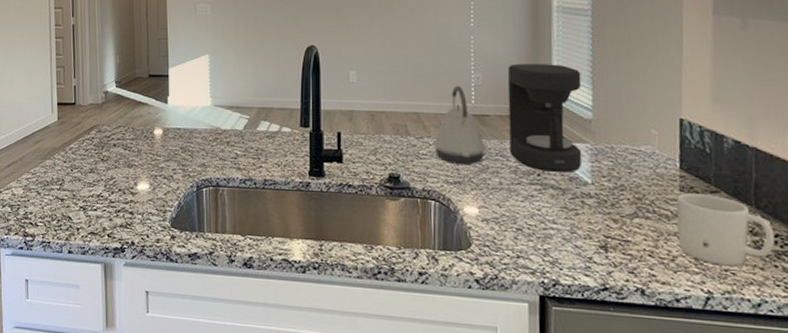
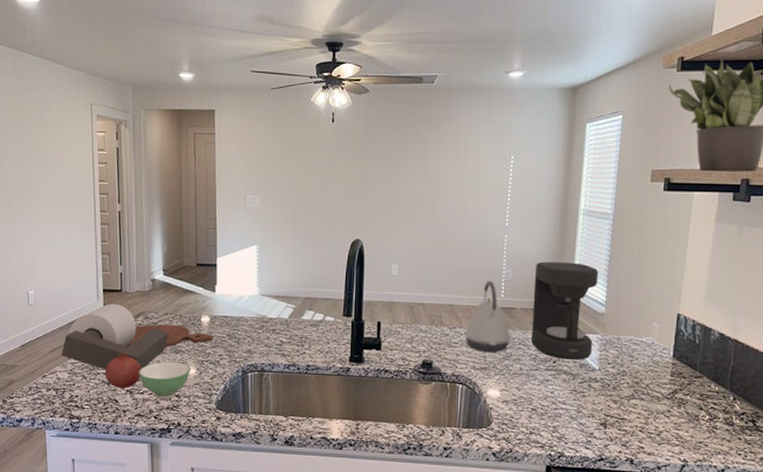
paper towel holder: none [17,117,122,186] -> present [61,303,169,370]
fruit: none [59,167,95,205] -> present [105,352,142,388]
cutting board: none [79,138,167,162] -> present [126,324,214,347]
bowl: none [91,176,145,217] -> present [138,361,192,400]
mug: present [676,192,775,267] -> none [665,377,742,439]

